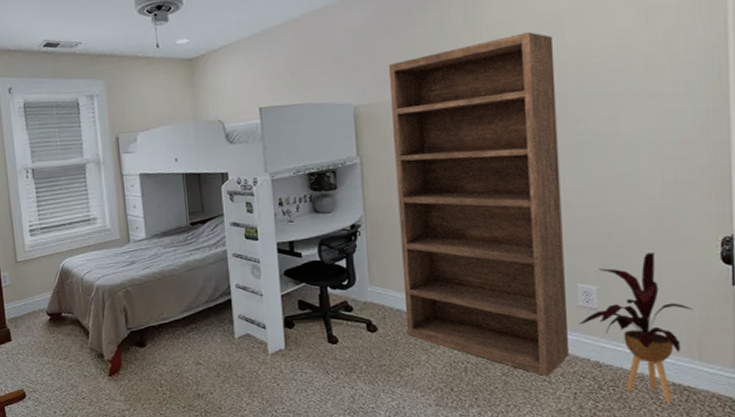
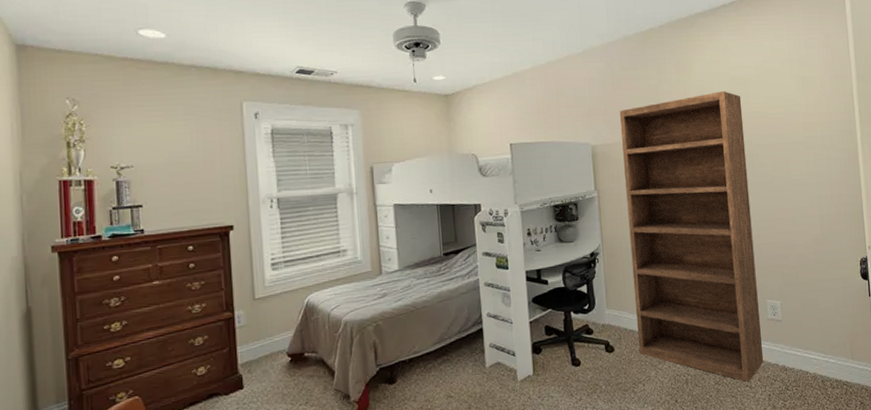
house plant: present [579,253,692,402] -> none [769,272,845,396]

